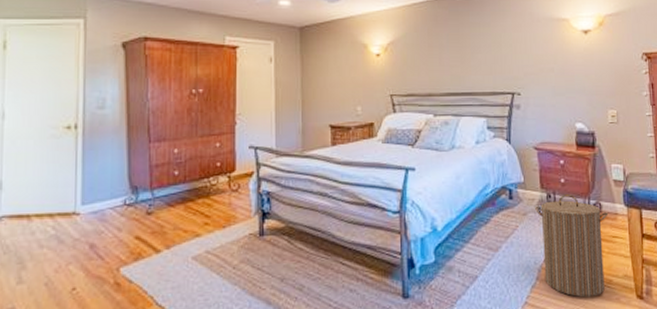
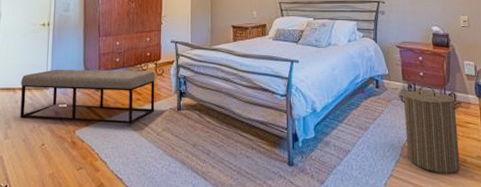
bench: none [38,186,229,258] -> present [20,69,156,125]

